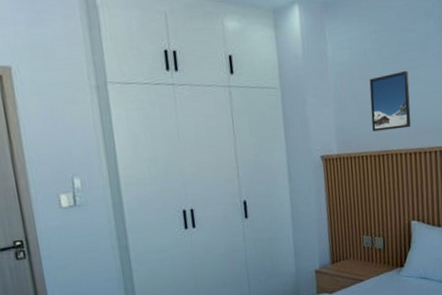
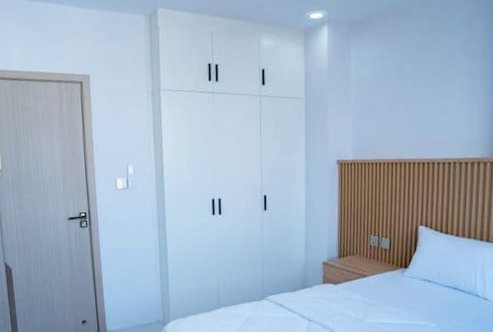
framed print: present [369,70,411,132] -> none [388,85,428,141]

